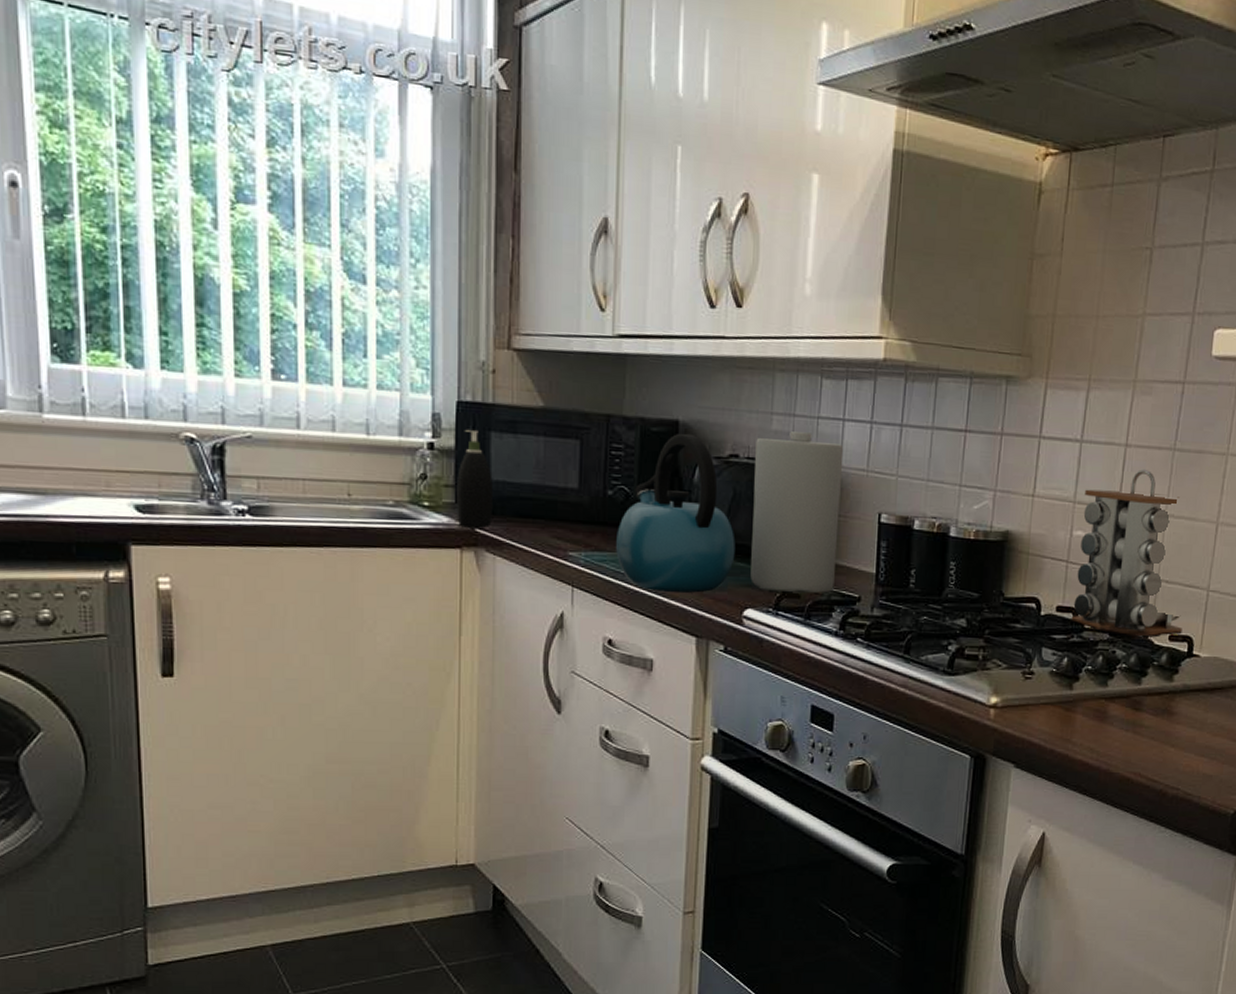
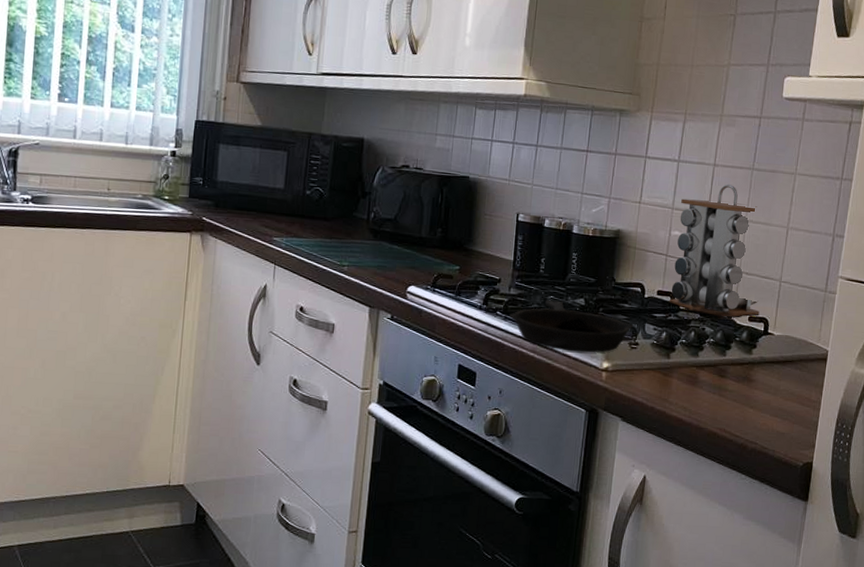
soap dispenser: present [457,430,493,530] -> none [189,142,219,218]
kettle: present [616,433,736,593] -> none [310,148,404,272]
paper towel holder: present [750,431,844,594] -> none [414,148,491,276]
frying pan: none [873,621,1028,686] -> present [509,300,634,353]

